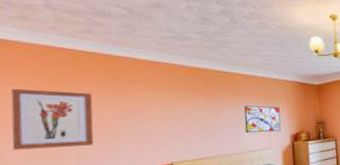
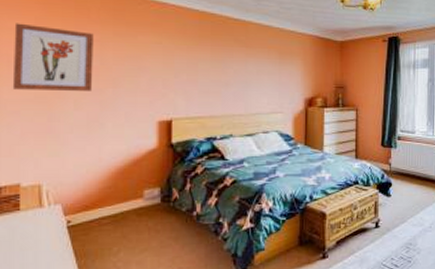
wall art: present [244,105,281,133] -> none [253,60,294,94]

